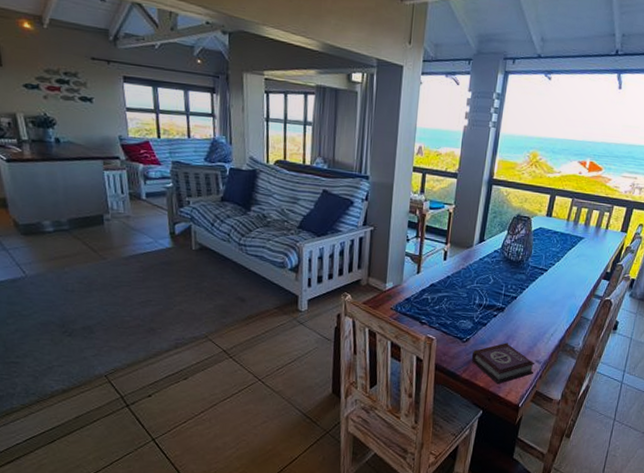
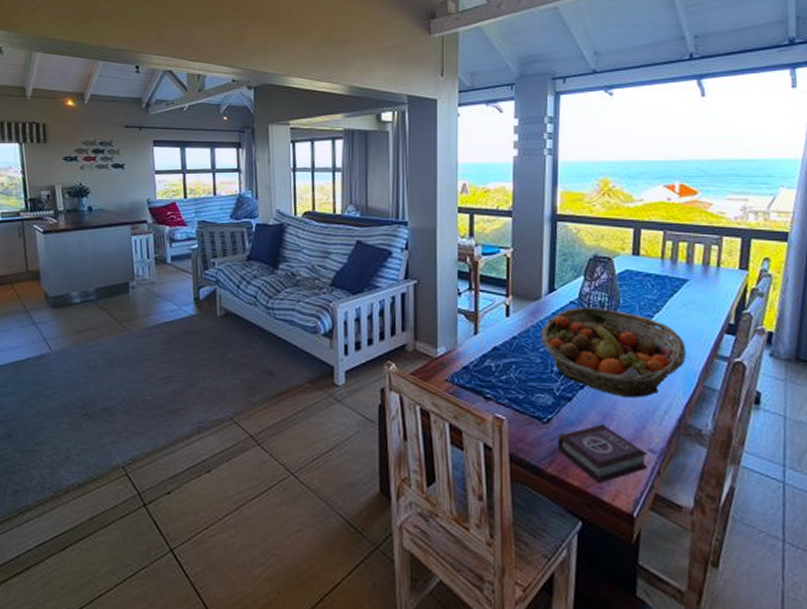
fruit basket: none [468,255,574,324] -> present [540,307,687,398]

